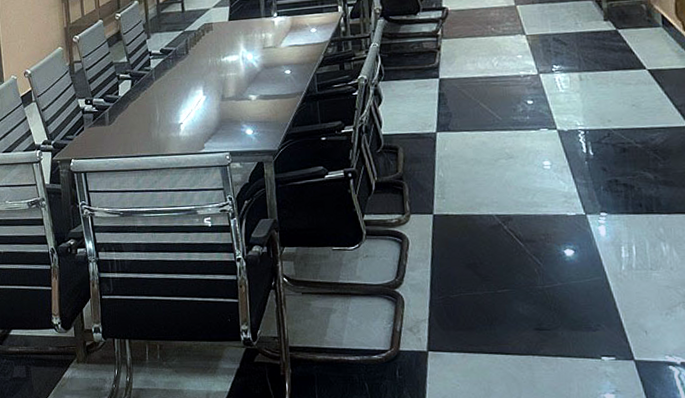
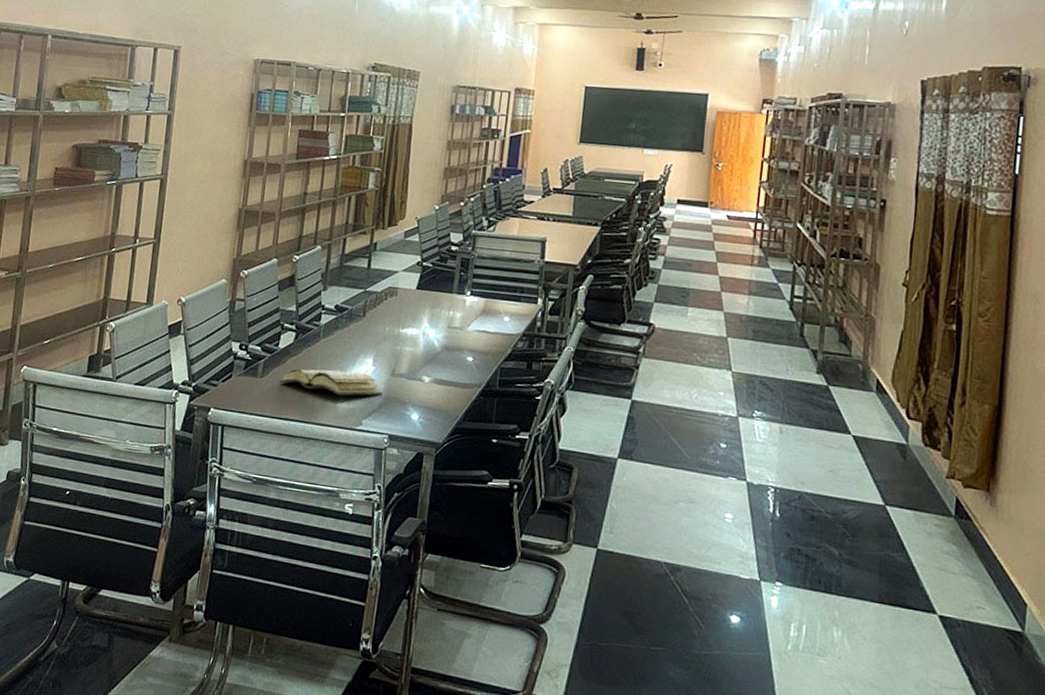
diary: none [125,103,218,127] -> present [278,369,383,396]

